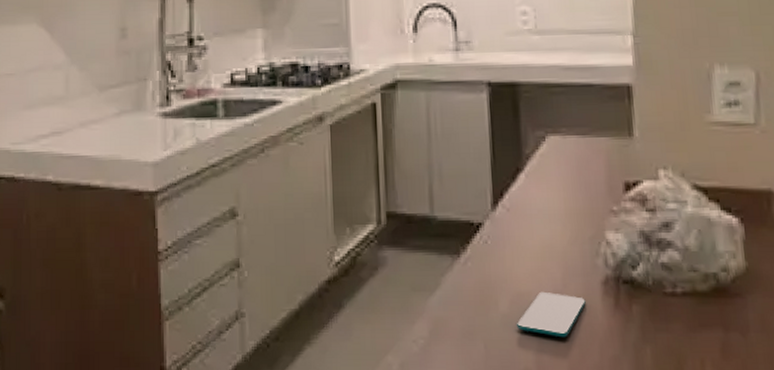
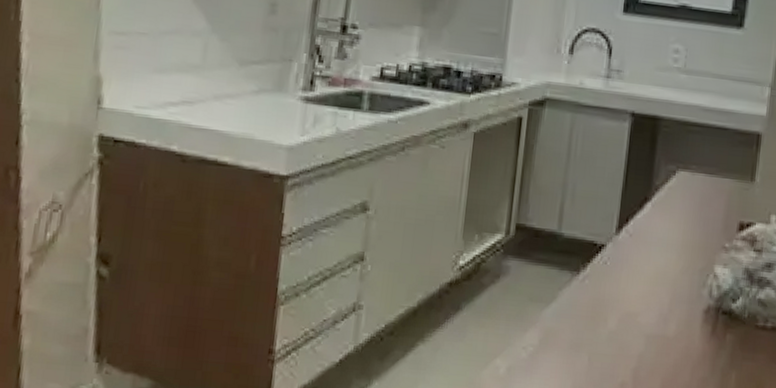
smartphone: present [516,291,586,338] -> none [620,313,687,357]

